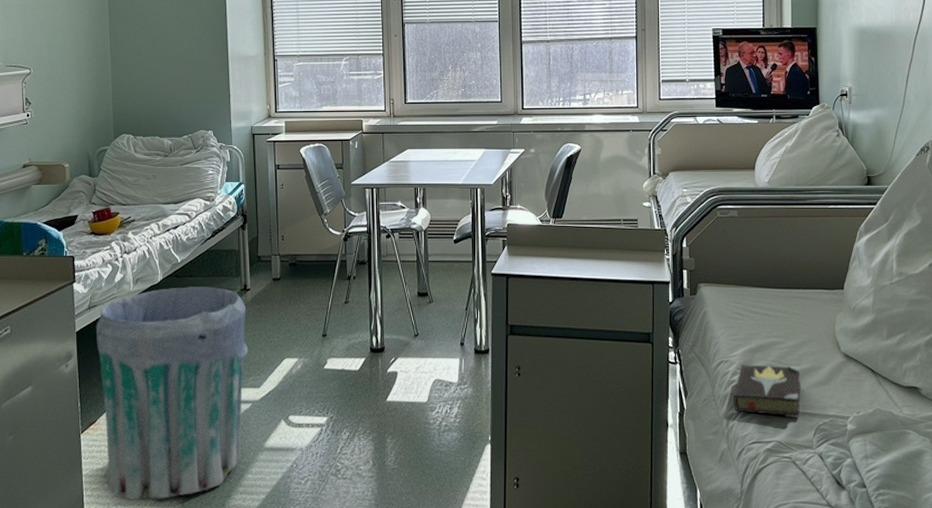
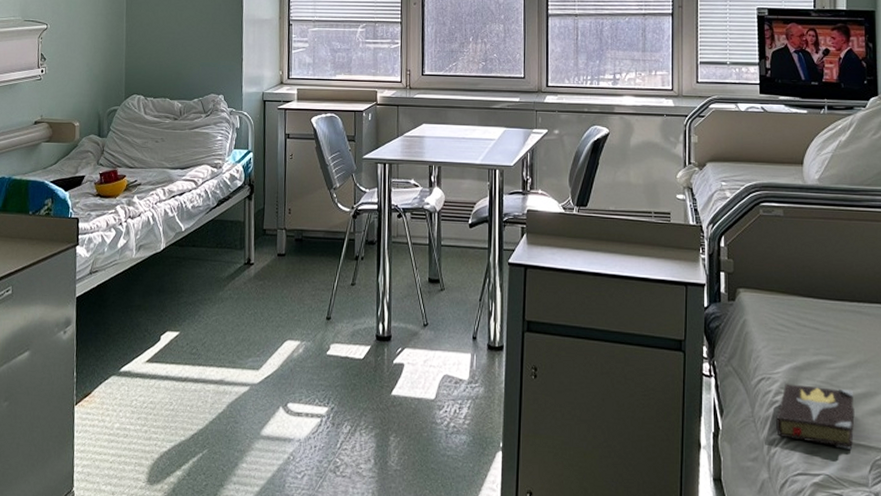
trash can: present [96,286,249,500] -> none [96,257,249,483]

